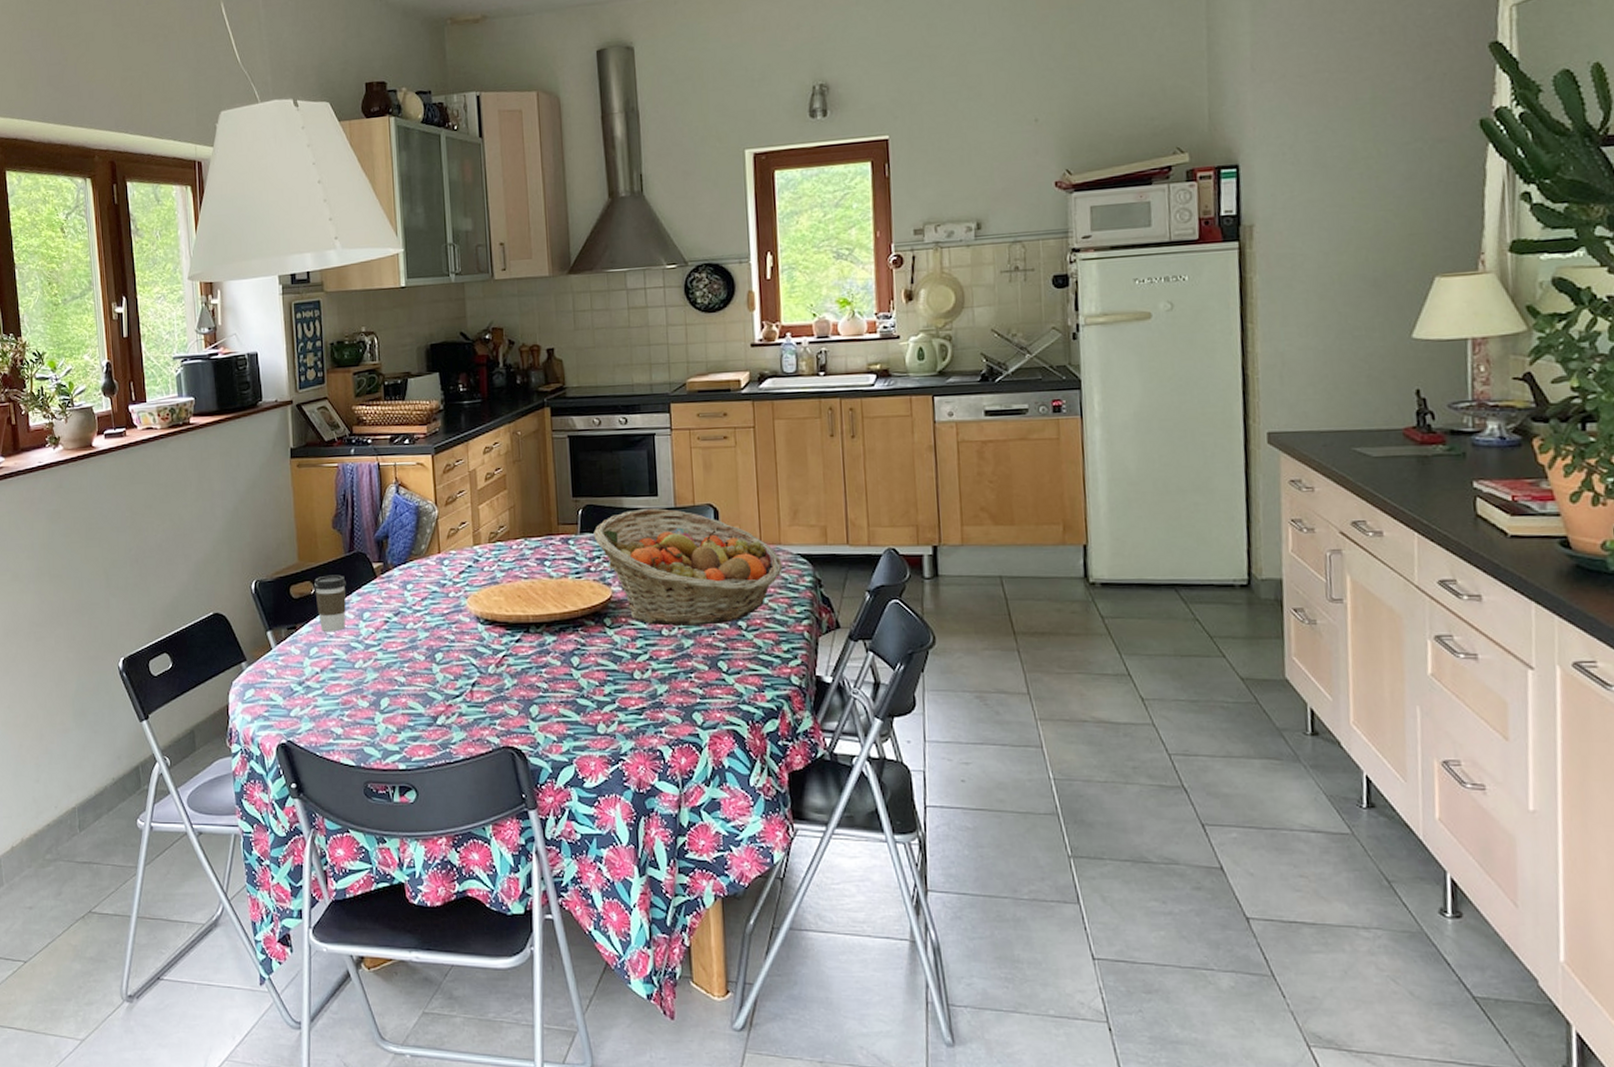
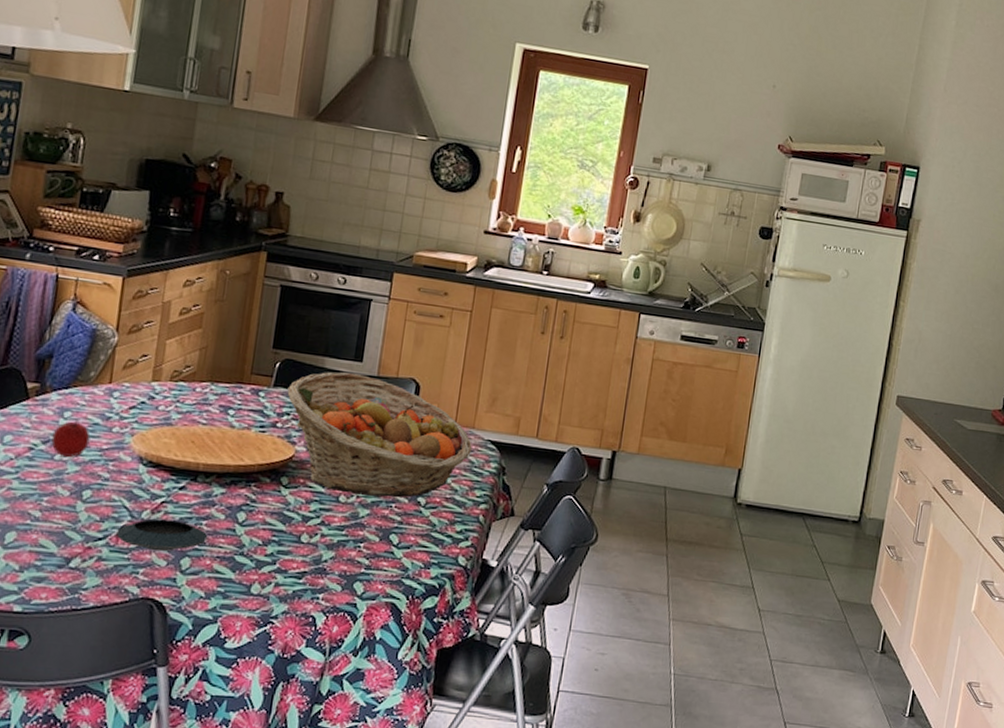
apple: none [401,589,432,625] -> present [51,418,91,457]
saucer: none [470,671,548,702] -> present [117,518,207,552]

